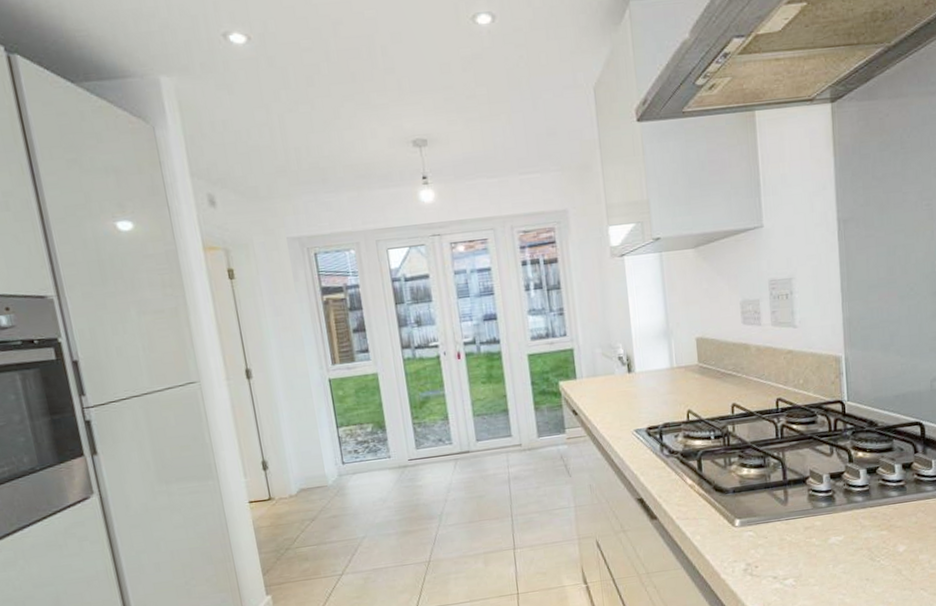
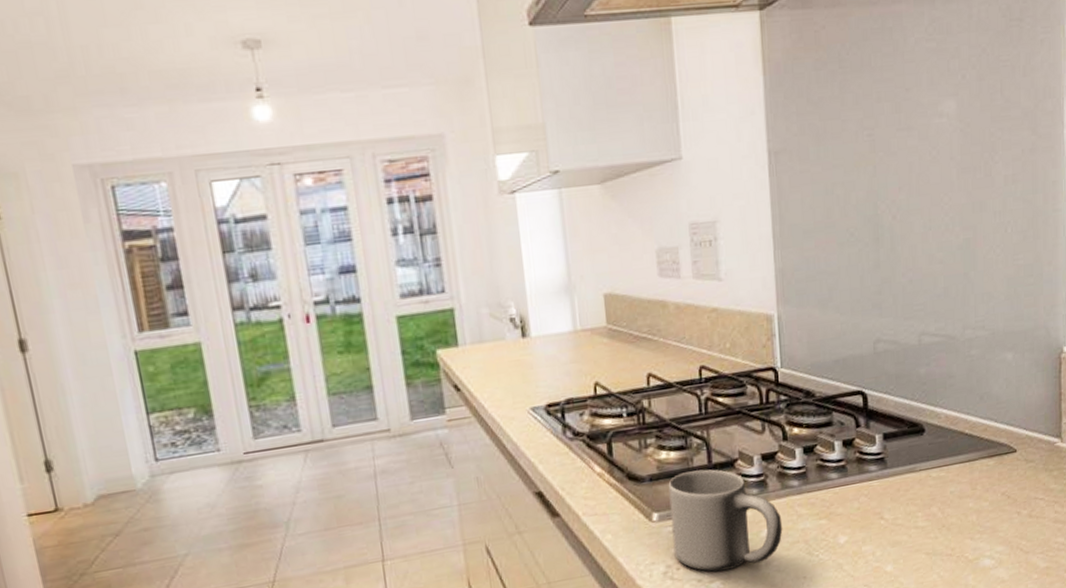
mug: none [749,484,848,571] -> present [668,469,783,572]

